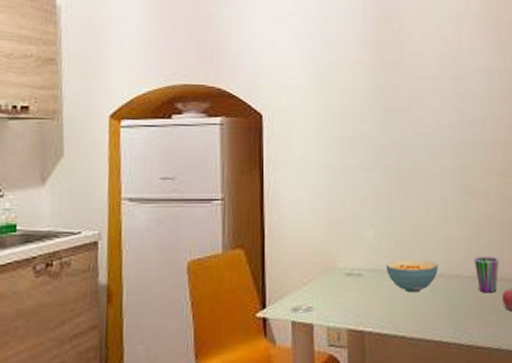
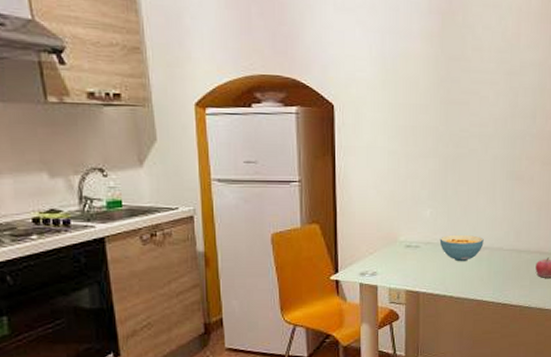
cup: present [473,257,499,293] -> none [514,233,536,263]

